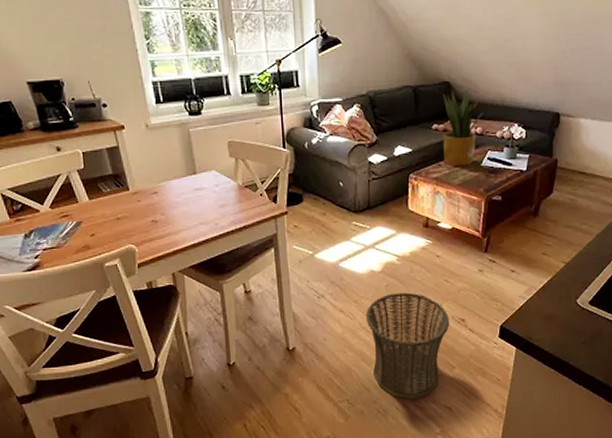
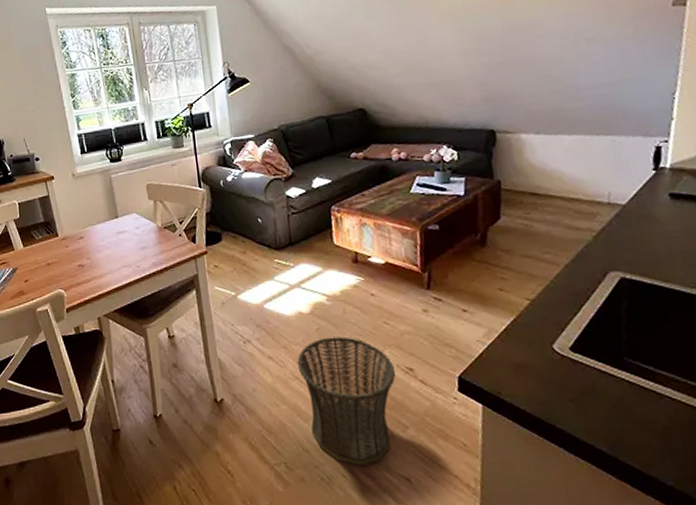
planter: present [443,89,484,167] -> none [358,114,406,195]

